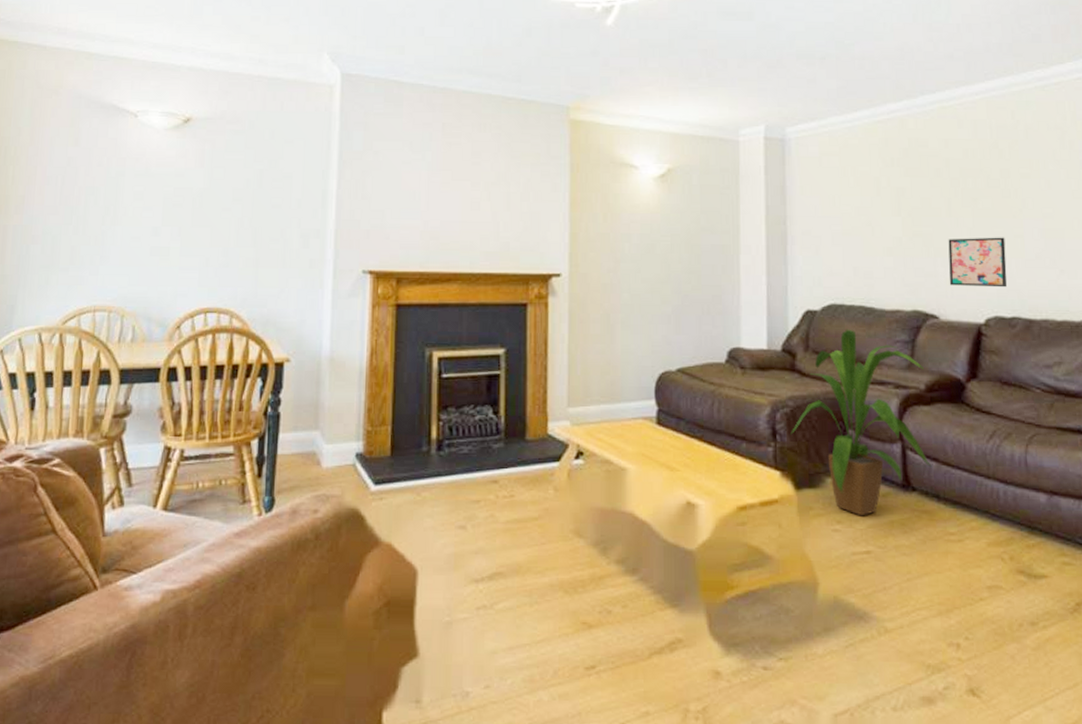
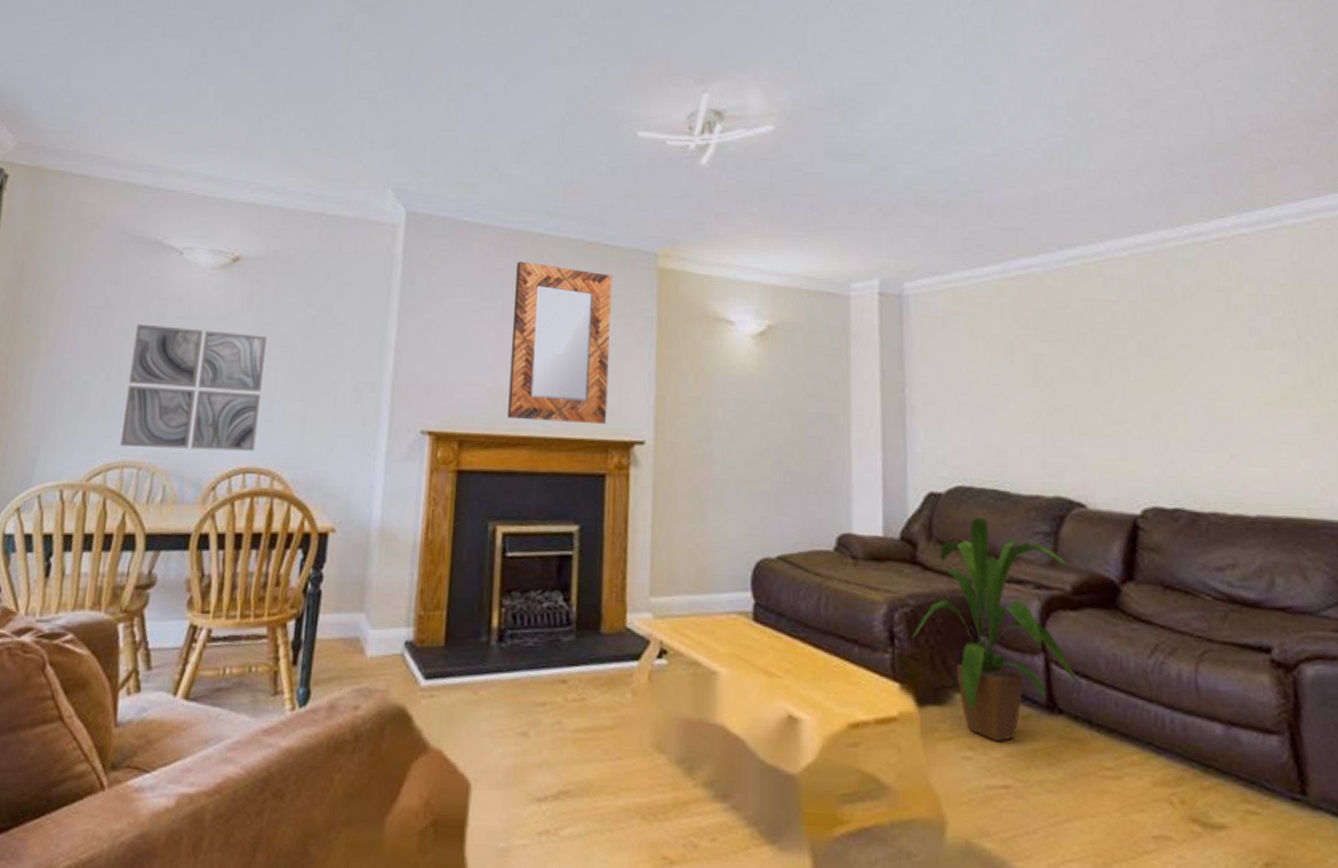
wall art: none [91,181,219,294] -> present [120,323,267,452]
home mirror: none [439,116,530,260] -> present [508,261,613,425]
wall art: present [948,237,1007,288] -> none [1095,414,1167,474]

